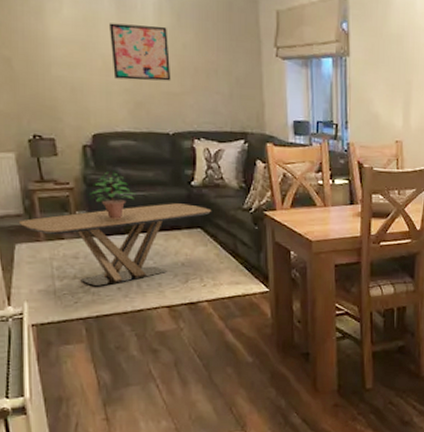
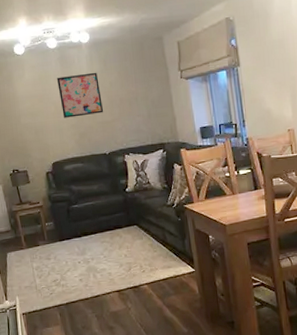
coffee table: present [18,203,211,287] -> none [8,207,143,280]
potted plant: present [88,170,136,219] -> none [53,188,87,226]

